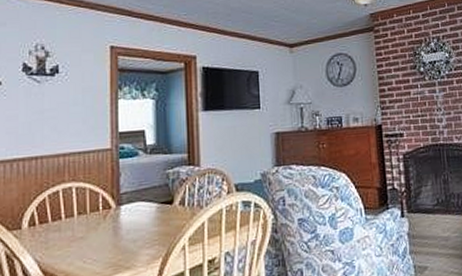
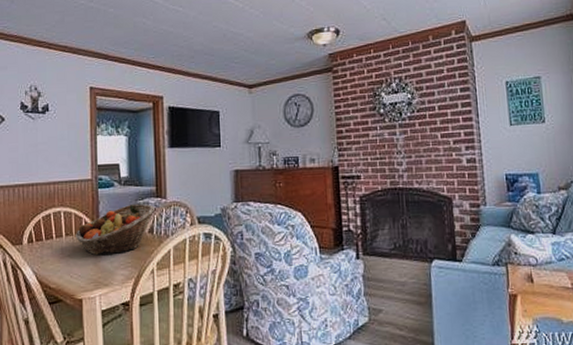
fruit basket: none [91,173,186,236] -> present [76,203,155,256]

